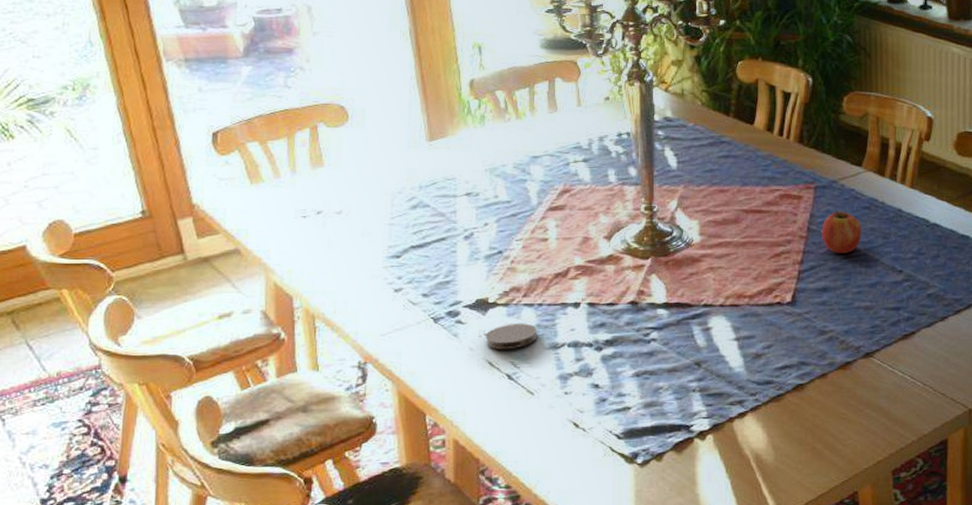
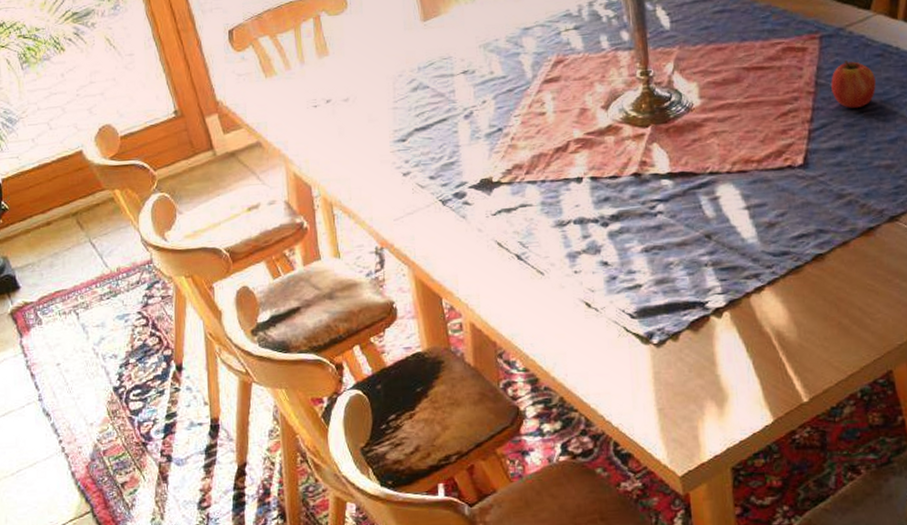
coaster: present [485,323,538,349] -> none [492,201,544,229]

